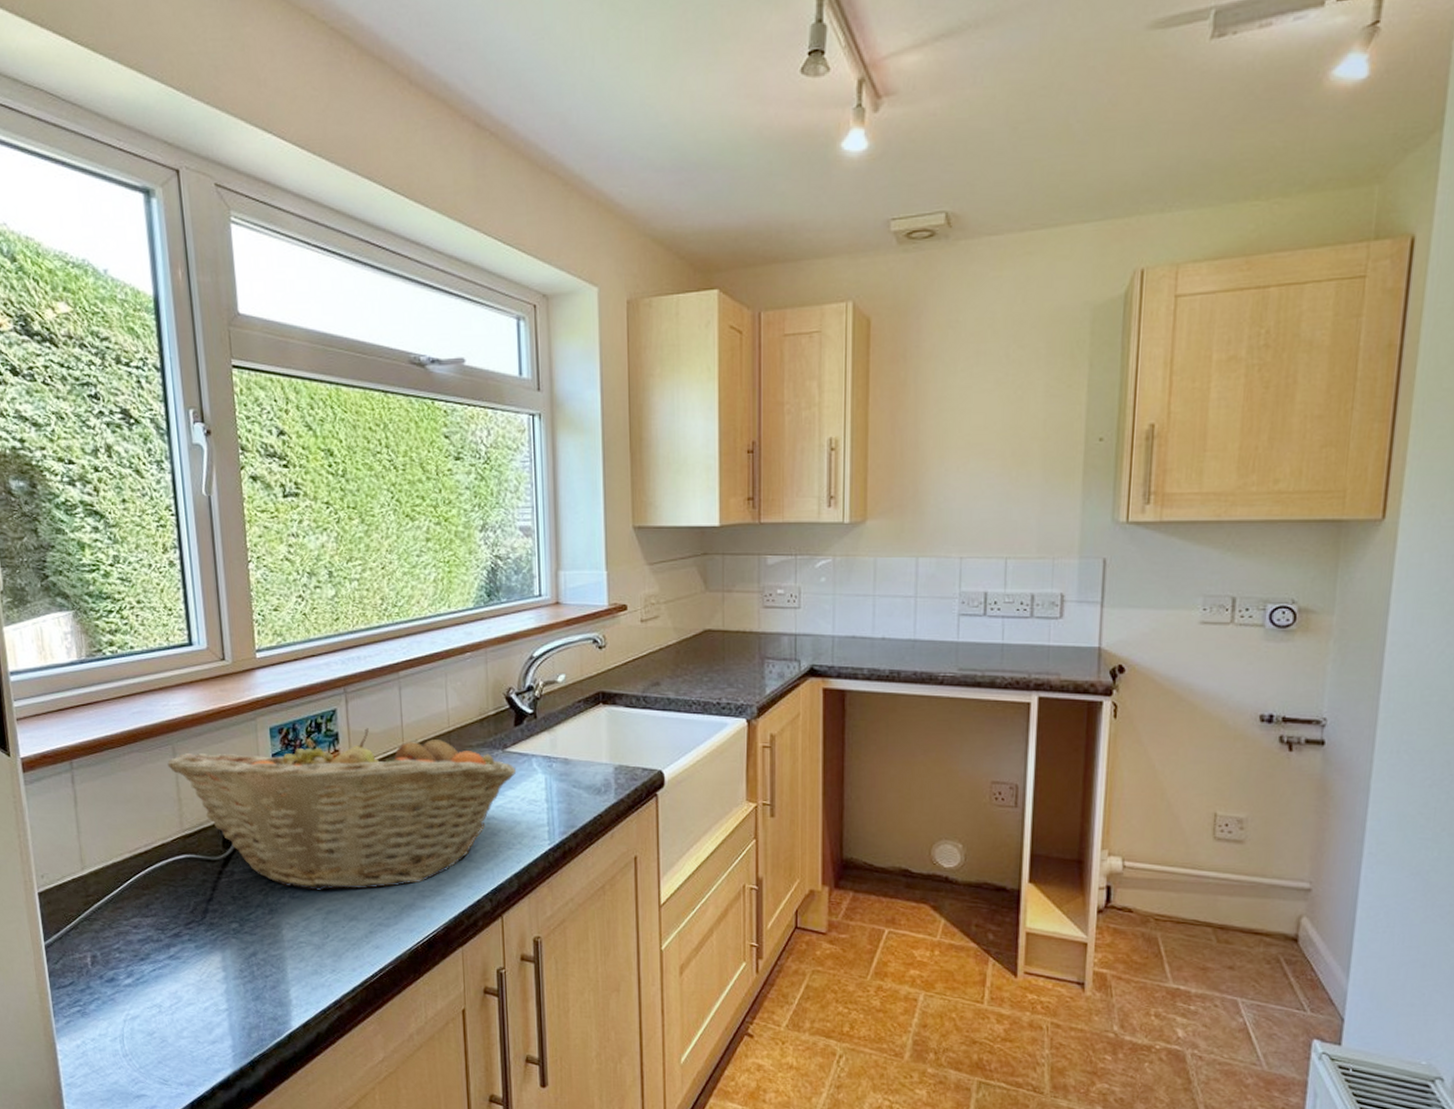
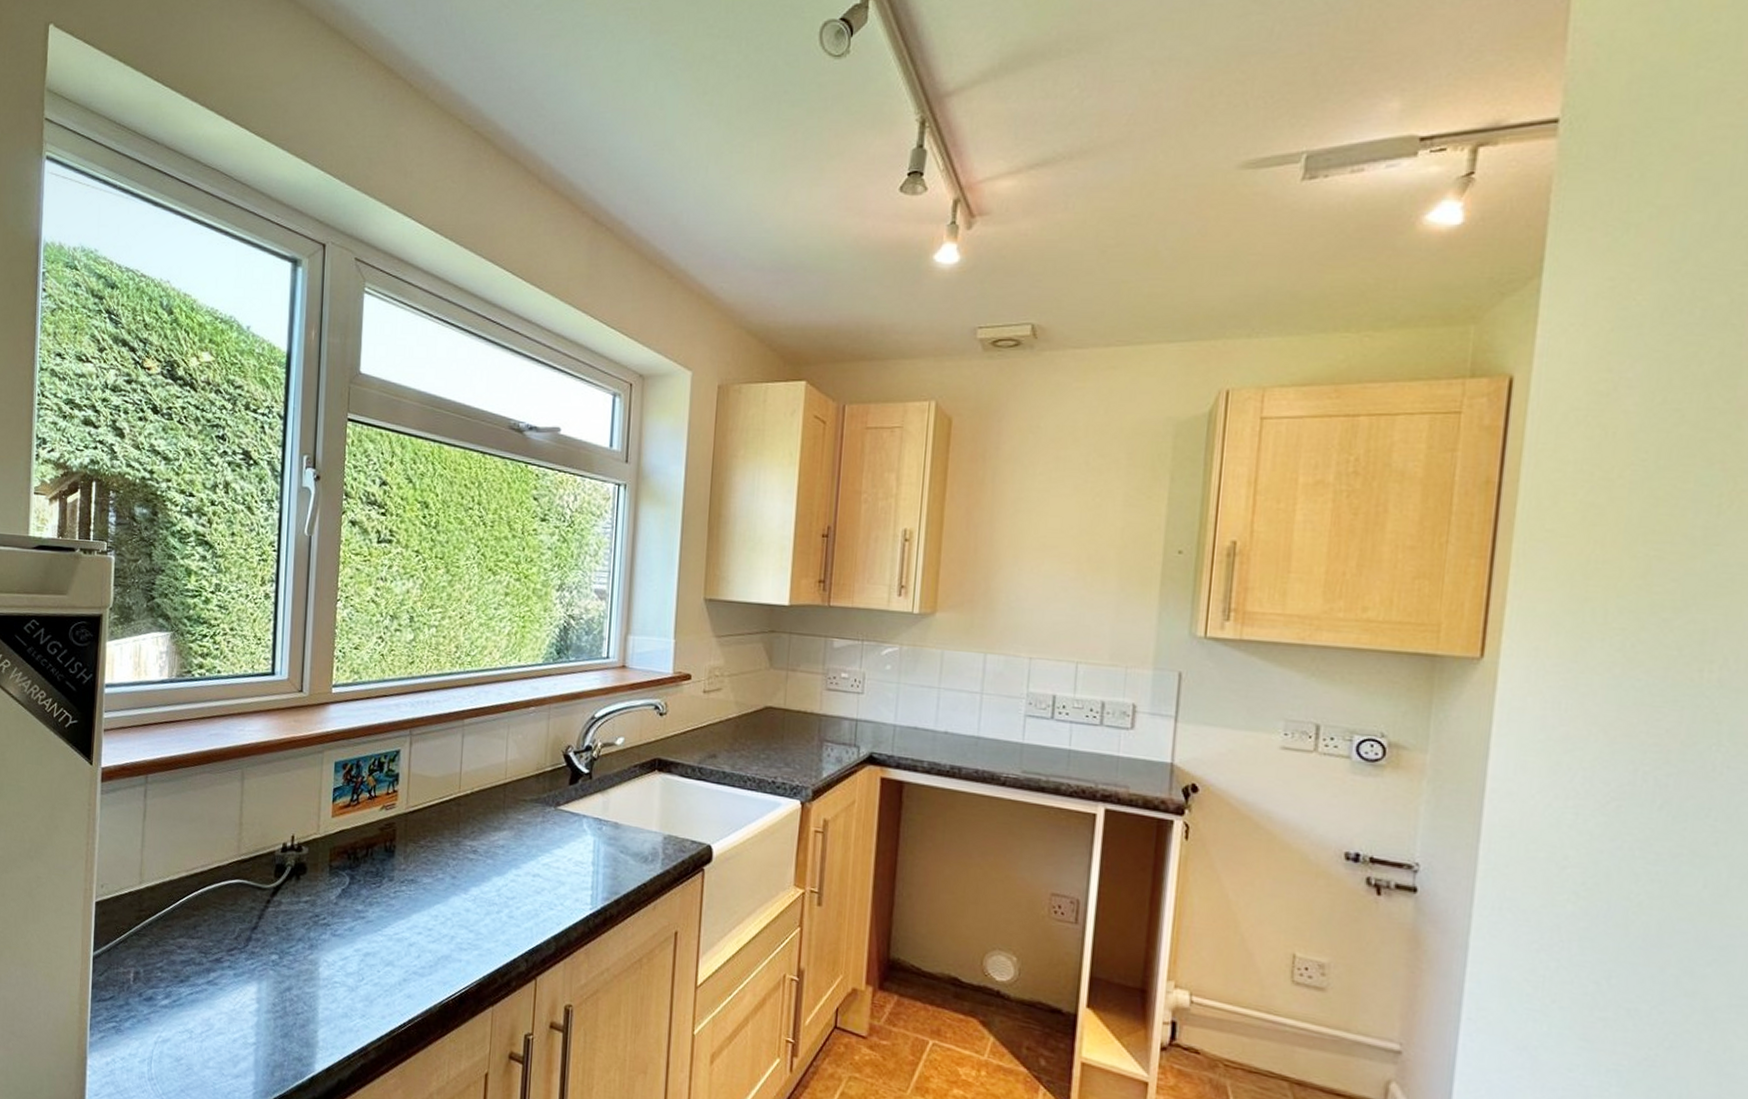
fruit basket: present [167,728,517,891] -> none [234,772,567,935]

